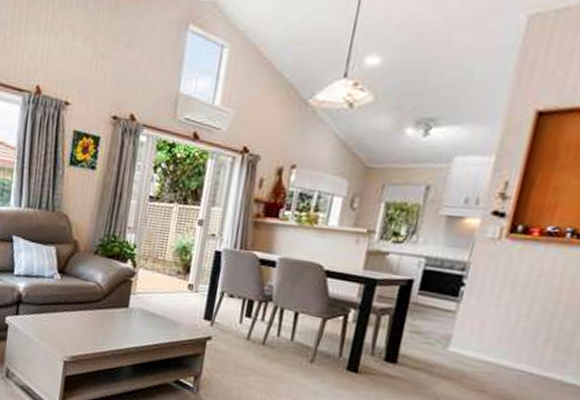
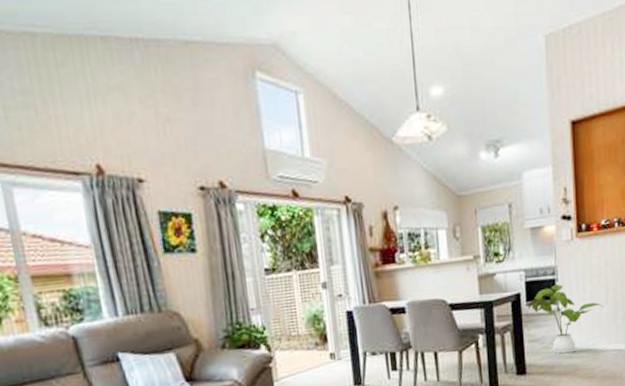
house plant: none [419,281,523,359] -> present [528,284,605,354]

